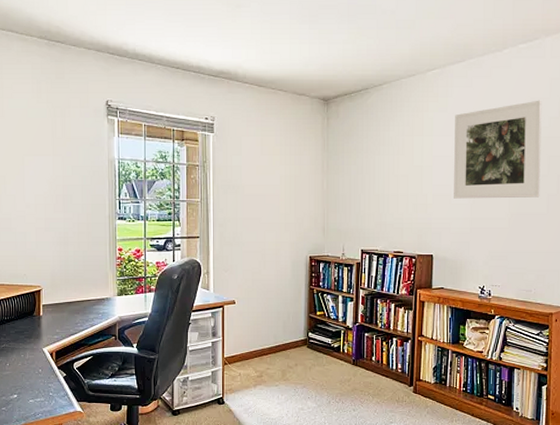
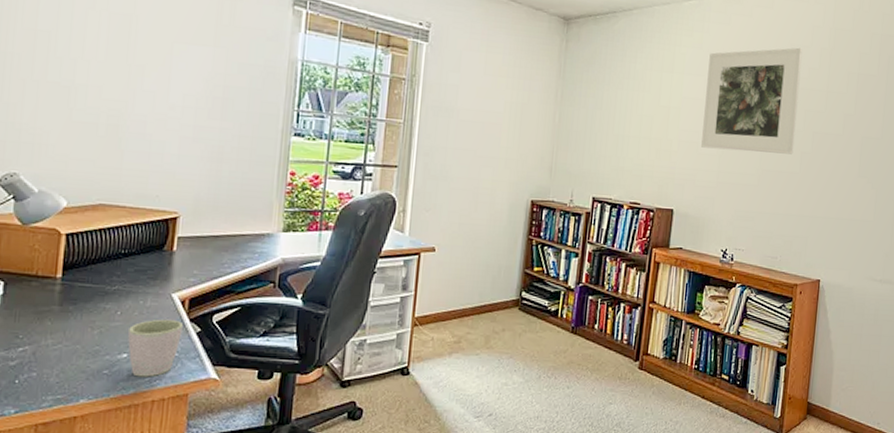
mug: none [16,367,53,412] -> present [128,319,183,377]

